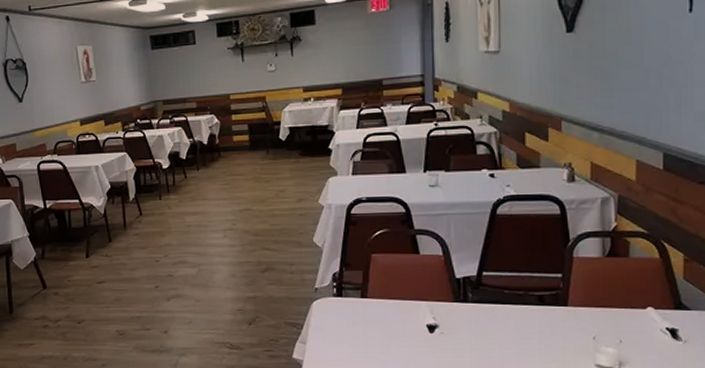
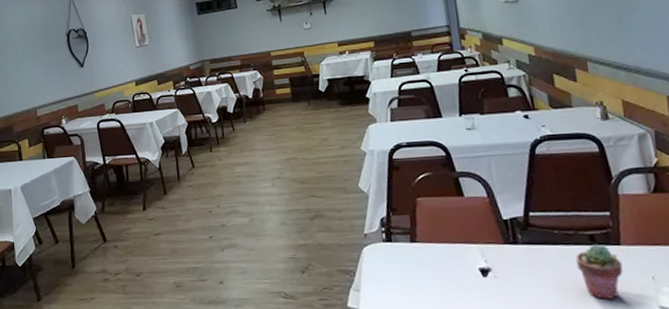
potted succulent: none [522,305,566,357] -> present [575,245,623,299]

